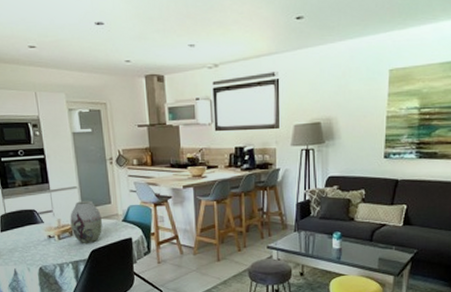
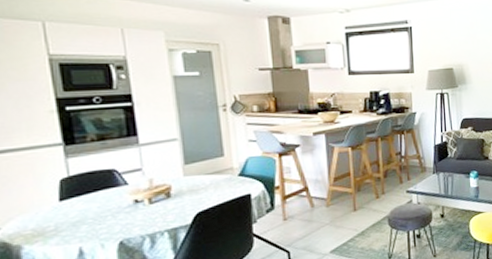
vase: present [70,200,102,243] -> none [167,153,212,206]

